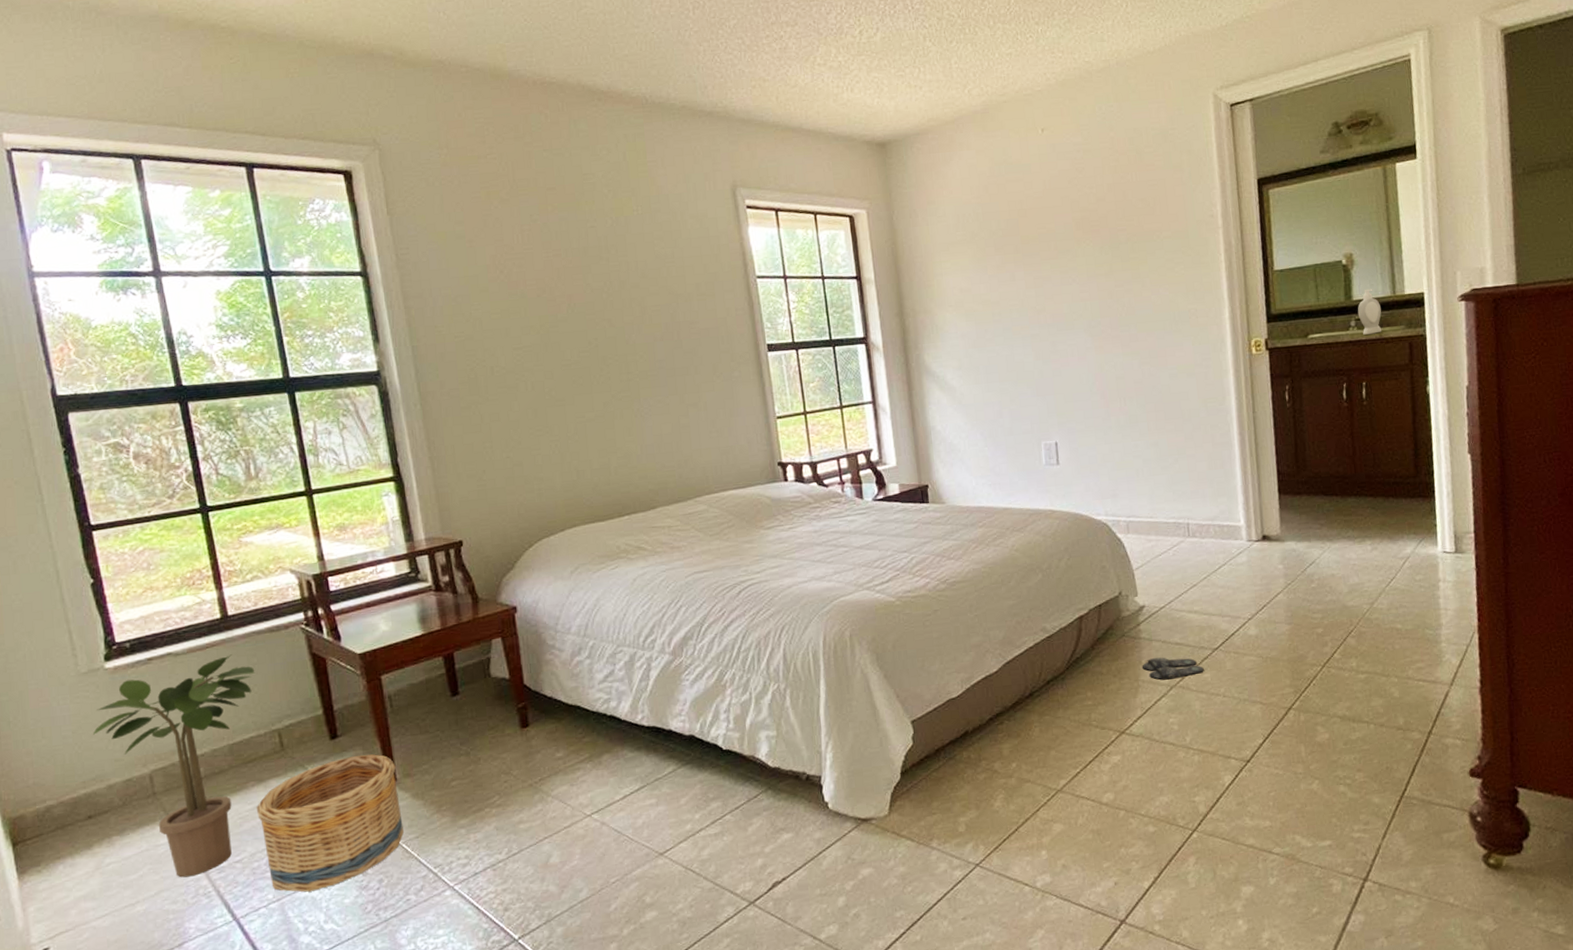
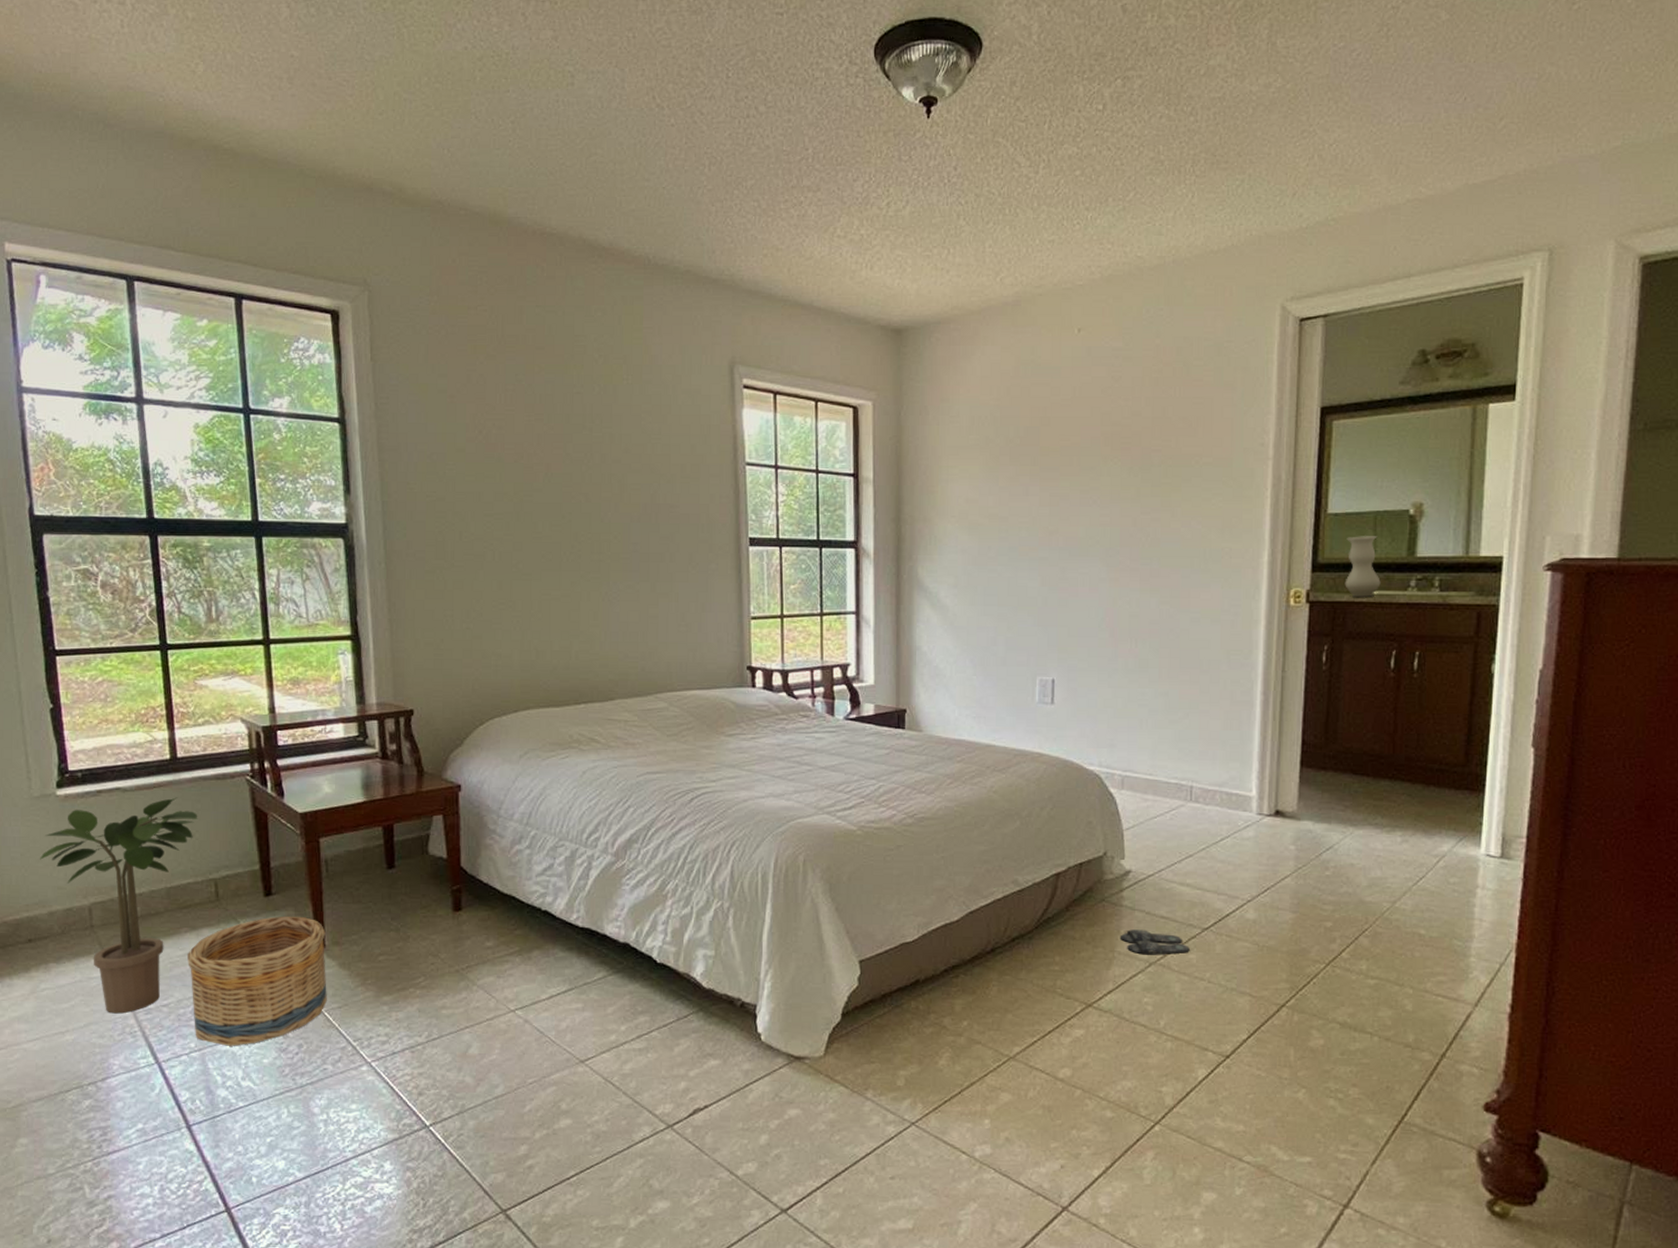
vase: none [1293,286,1326,341] -> present [1345,536,1381,597]
soap bottle: present [1357,288,1382,335] -> none [1420,545,1450,598]

